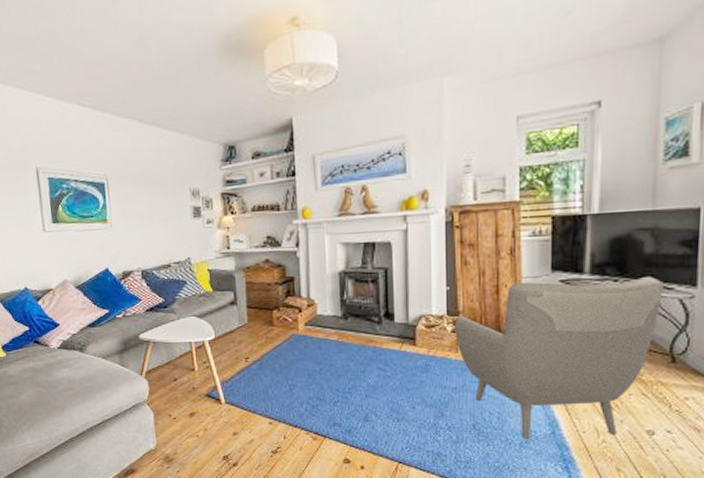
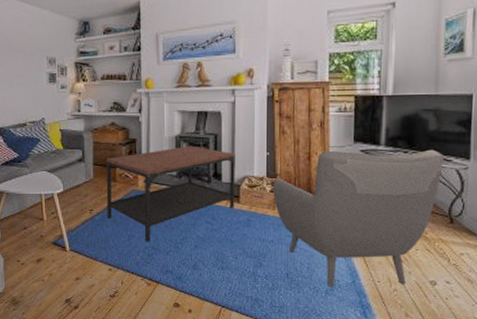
coffee table: none [261,282,411,392] -> present [106,145,235,242]

